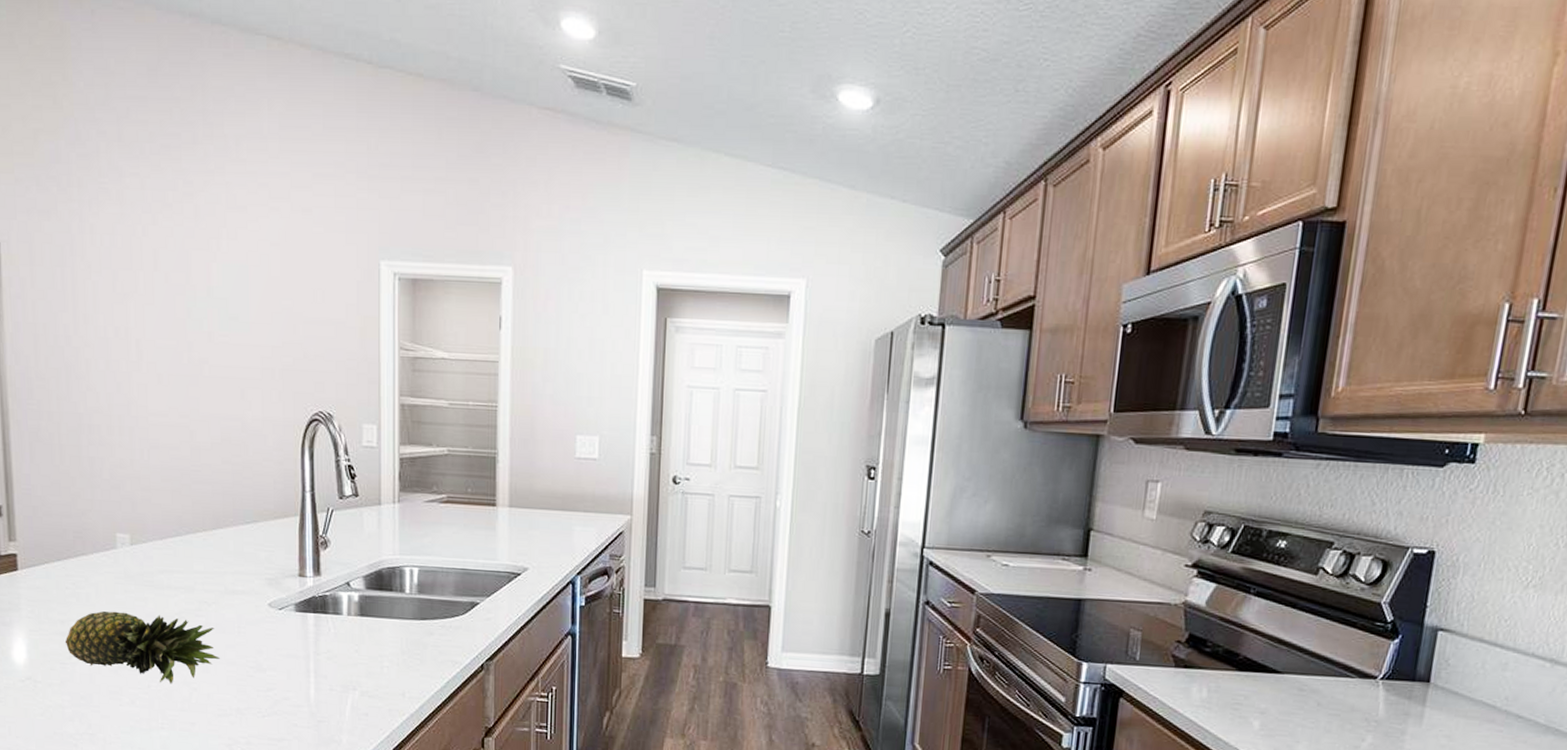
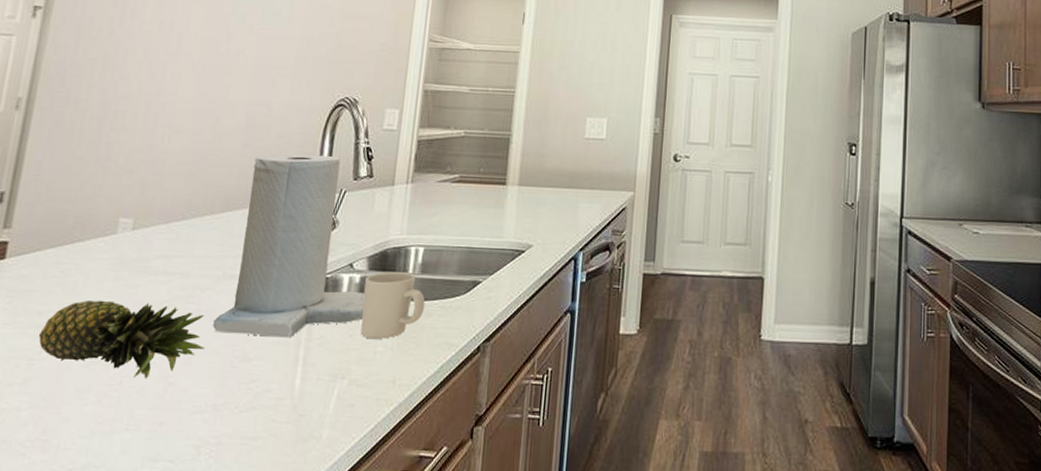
paper towel: none [224,471,367,651] -> present [213,154,365,338]
mug: none [364,591,425,655] -> present [360,271,426,340]

